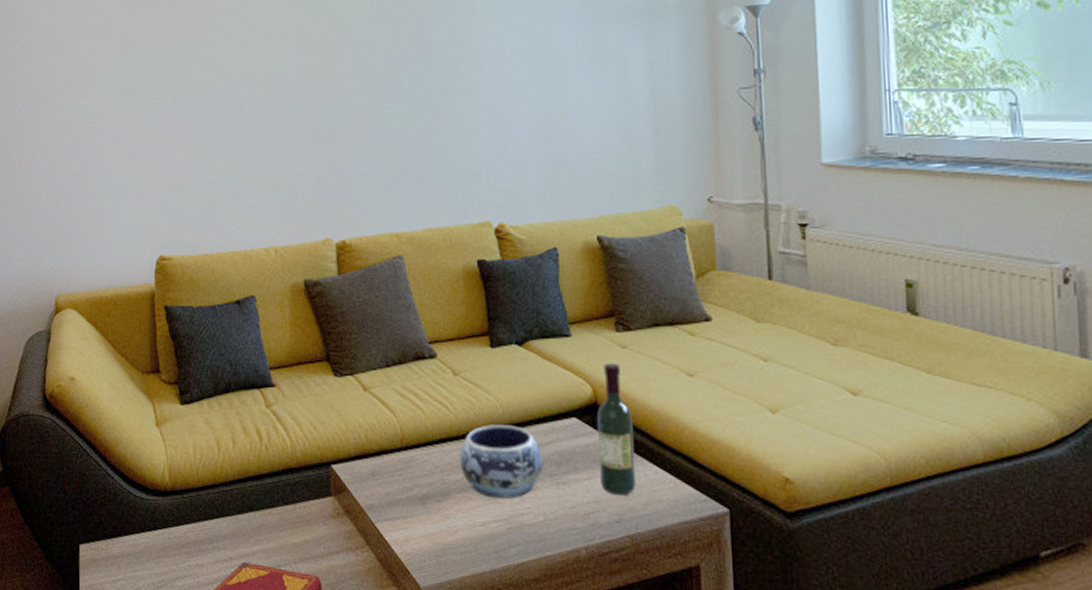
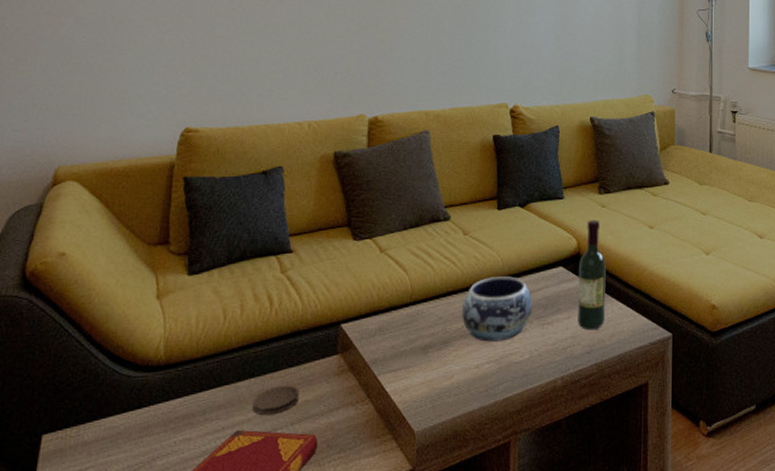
coaster: none [255,522,298,550] -> present [252,385,299,415]

